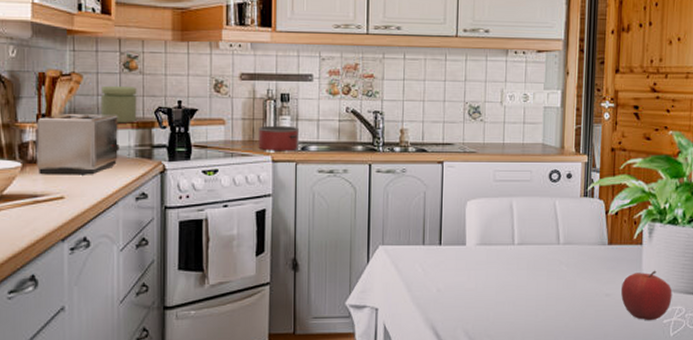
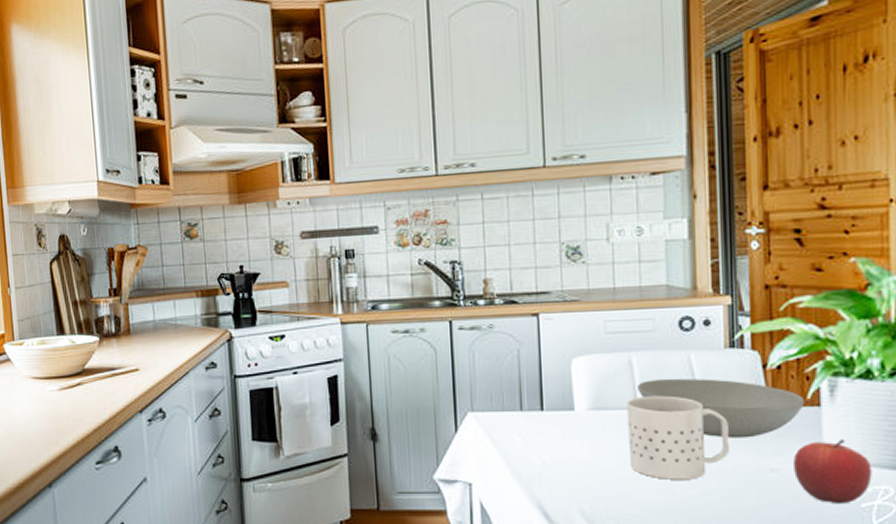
toaster: present [36,113,120,175] -> none [109,284,187,348]
jar: present [100,85,137,124] -> none [165,254,201,293]
cooking pot: present [258,125,299,152] -> none [324,284,368,313]
mug: none [505,234,579,303] -> present [626,395,731,480]
bowl: none [515,220,633,270] -> present [638,378,805,438]

